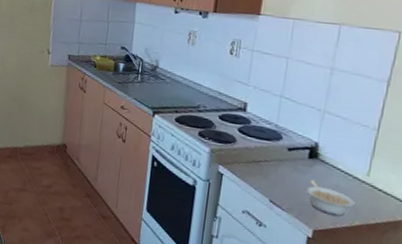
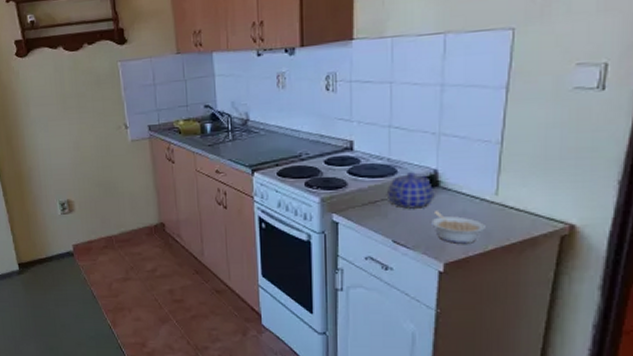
teapot: none [270,140,314,175] -> present [386,172,435,209]

